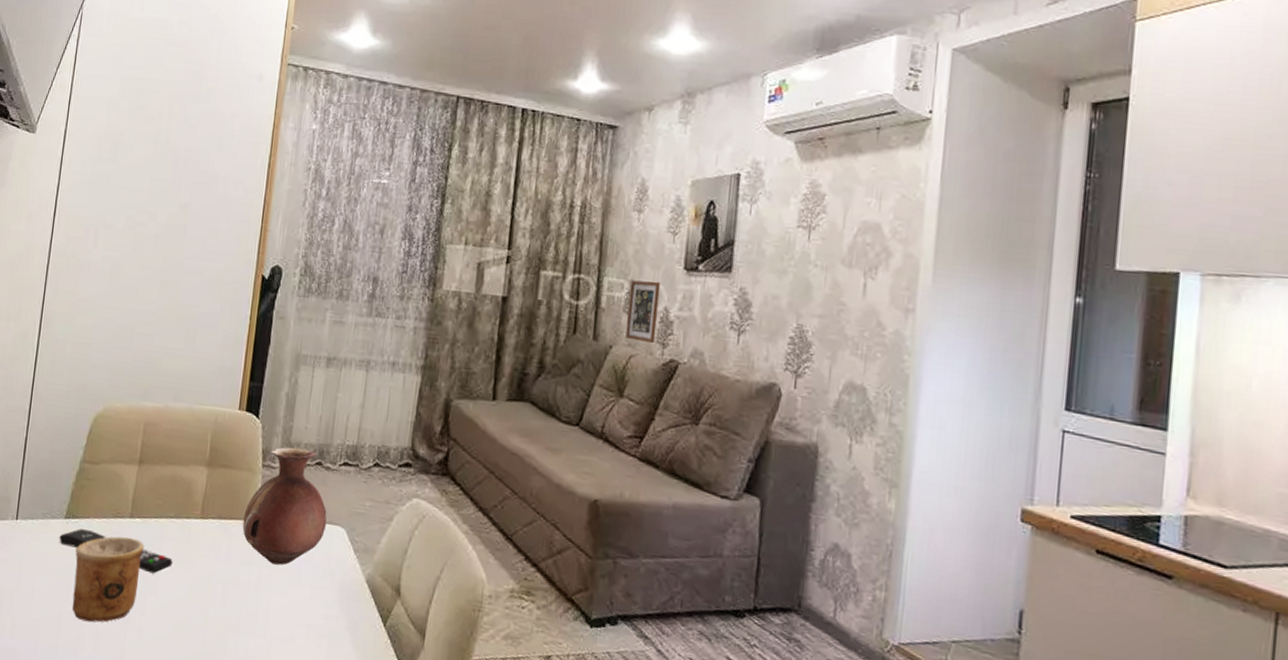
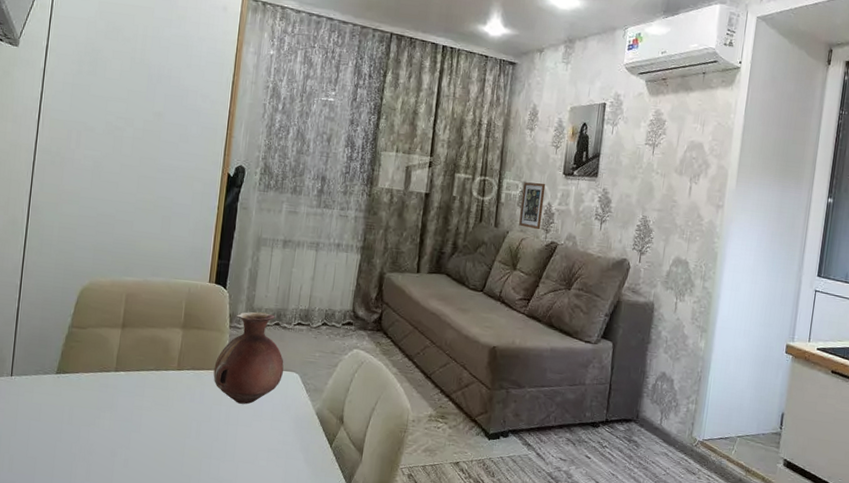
remote control: present [59,529,173,574] -> none [51,382,154,416]
cup: present [72,536,144,623] -> none [64,387,128,457]

